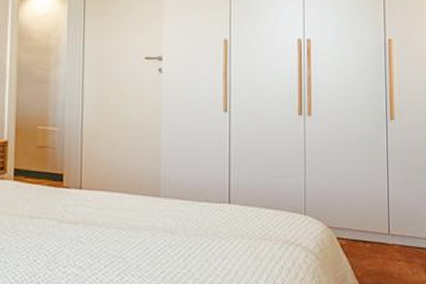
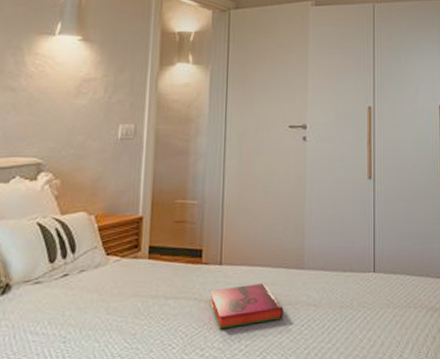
hardback book: none [70,208,141,250] -> present [209,282,284,330]

